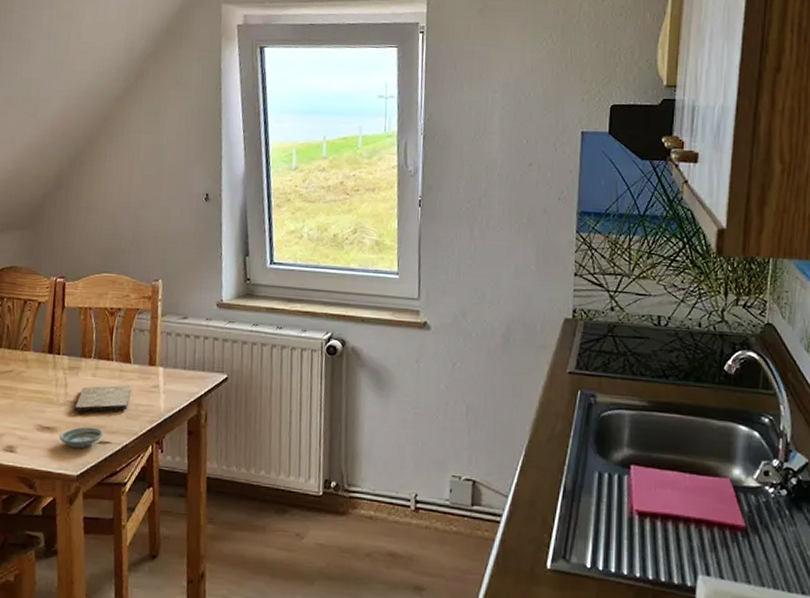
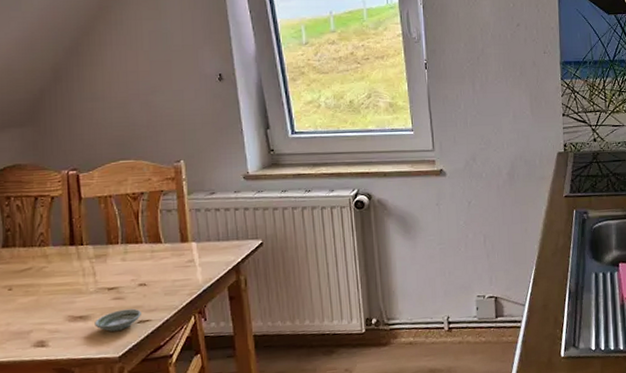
cutting board: present [74,385,131,413] -> none [106,264,165,298]

